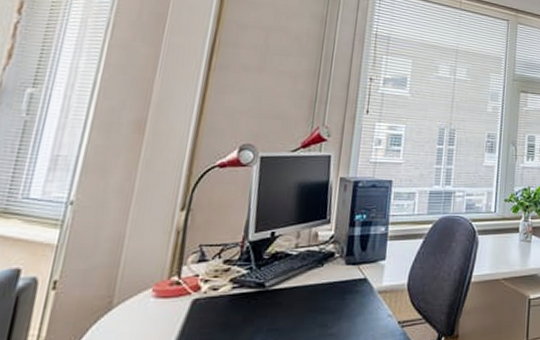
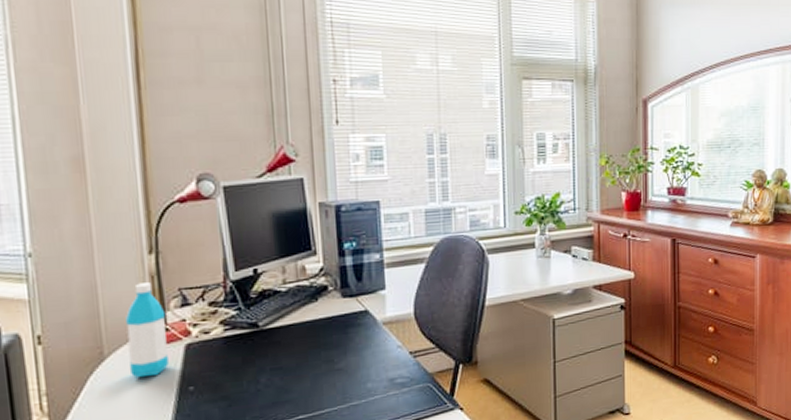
water bottle: none [132,237,182,331] -> present [126,282,169,379]

